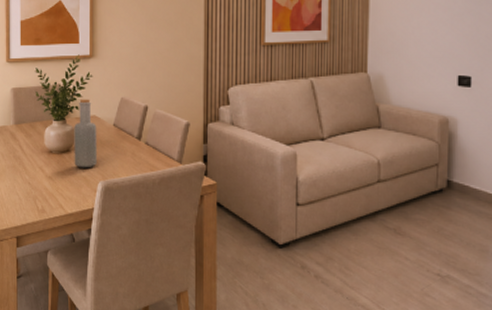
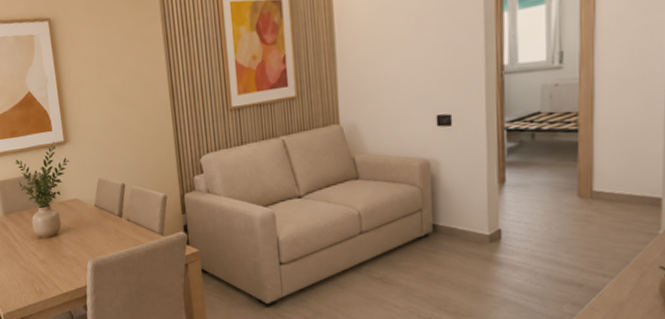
bottle: present [74,99,97,168] -> none [58,183,84,250]

